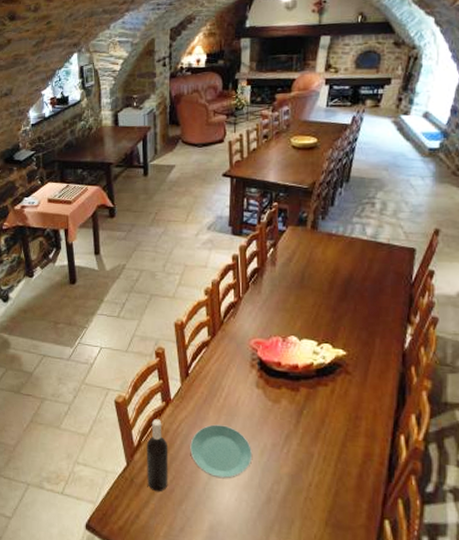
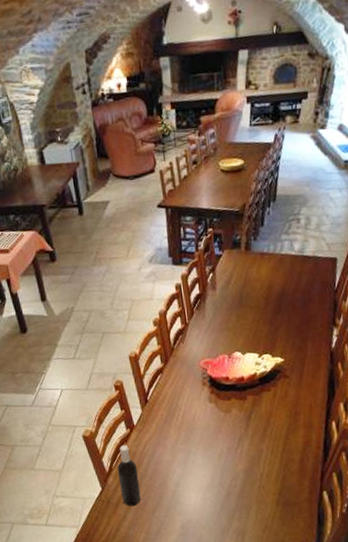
plate: present [190,424,253,479] -> none [156,439,212,485]

